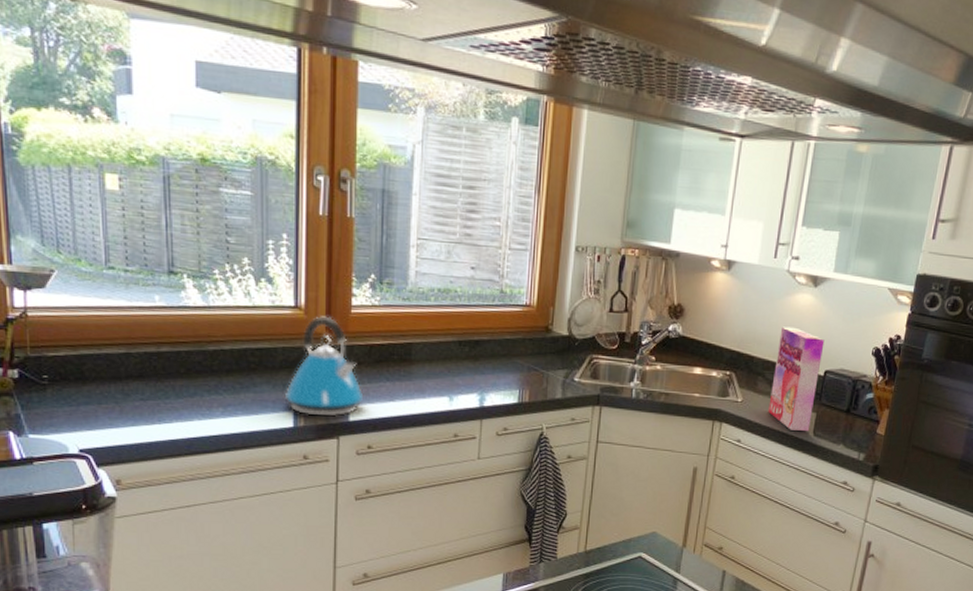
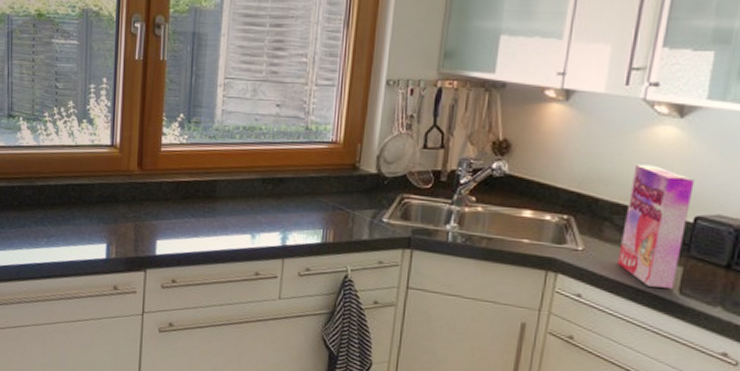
kettle: present [284,316,364,417] -> none [99,154,170,250]

